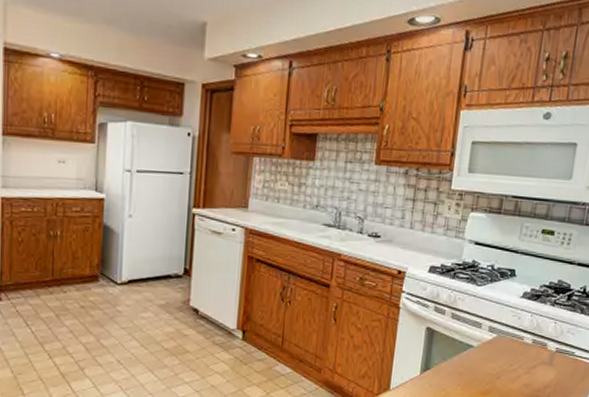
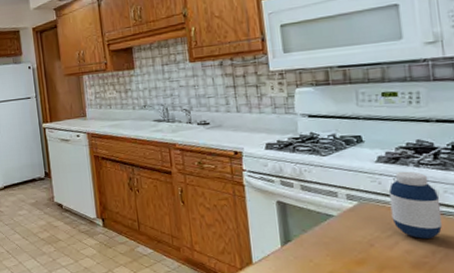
medicine bottle: none [520,309,563,374] -> present [389,171,443,239]

